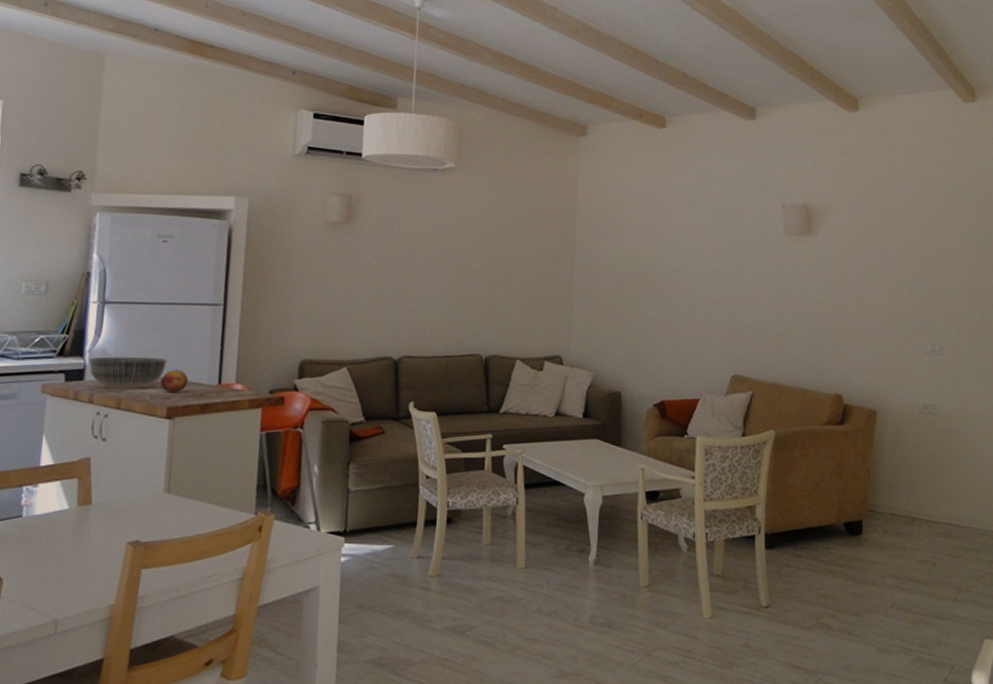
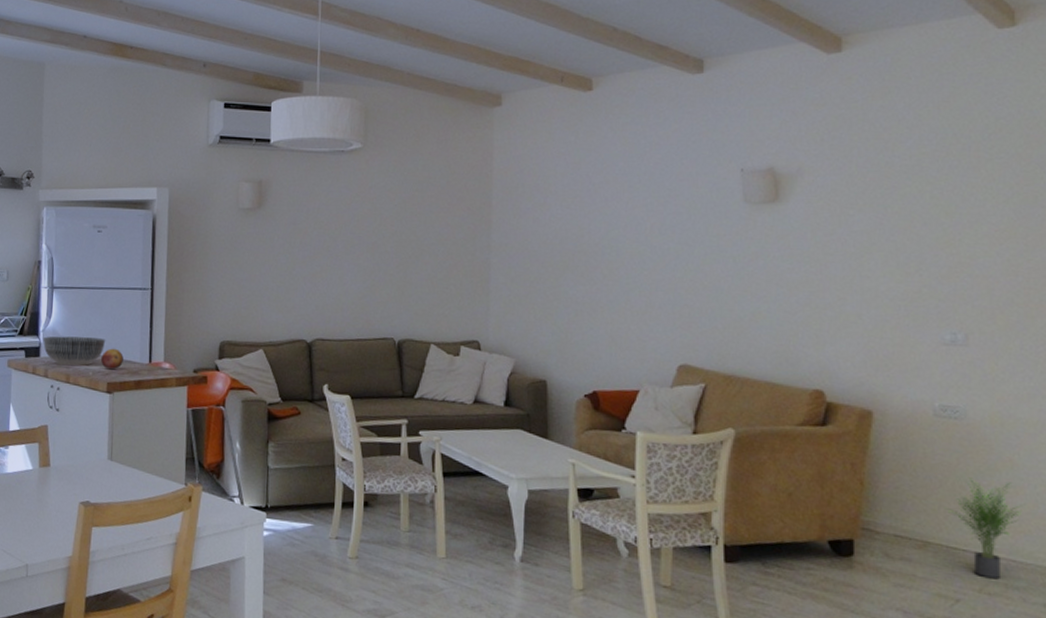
potted plant: none [926,462,977,544] -> present [945,477,1022,579]

